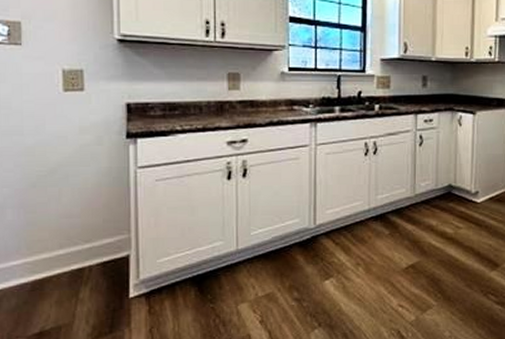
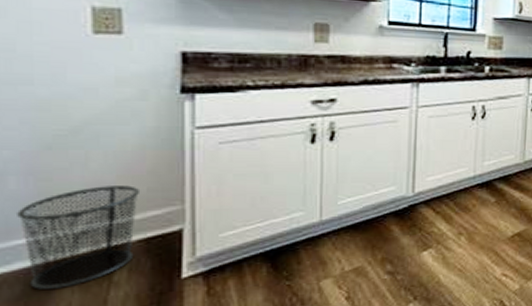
waste bin: none [13,217,98,303] -> present [17,185,141,289]

